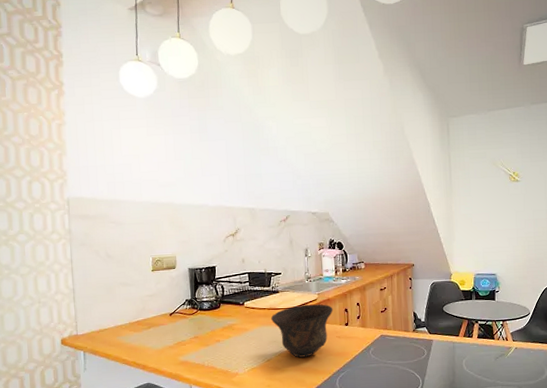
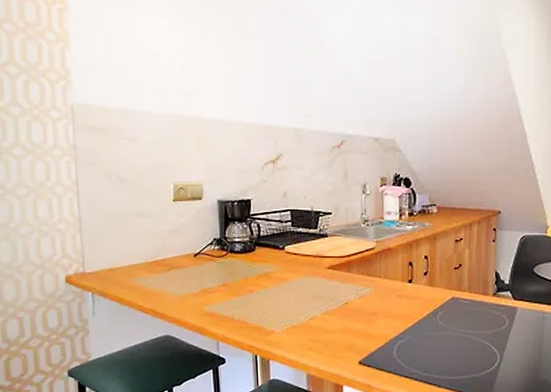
bowl: present [270,304,333,358] -> none [316,254,395,318]

